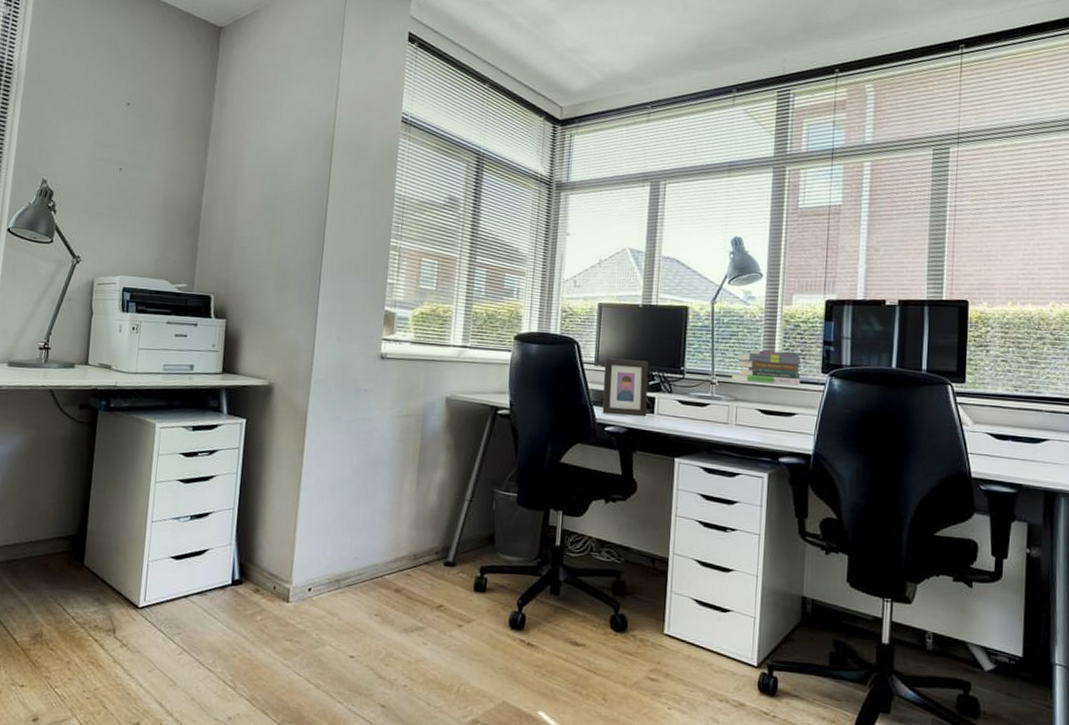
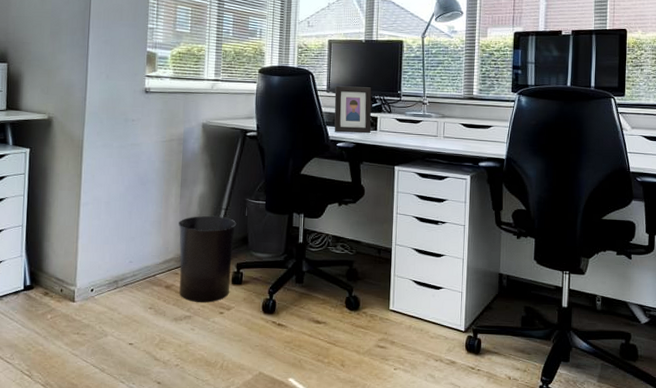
waste bin: none [411,507,482,612] -> present [179,215,237,303]
books: present [732,350,801,385] -> none [440,75,495,103]

